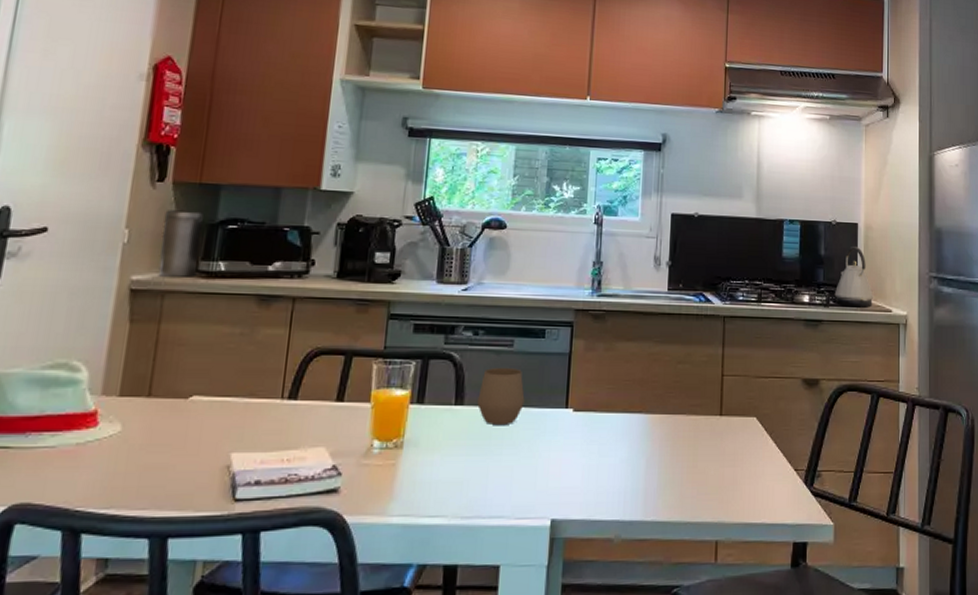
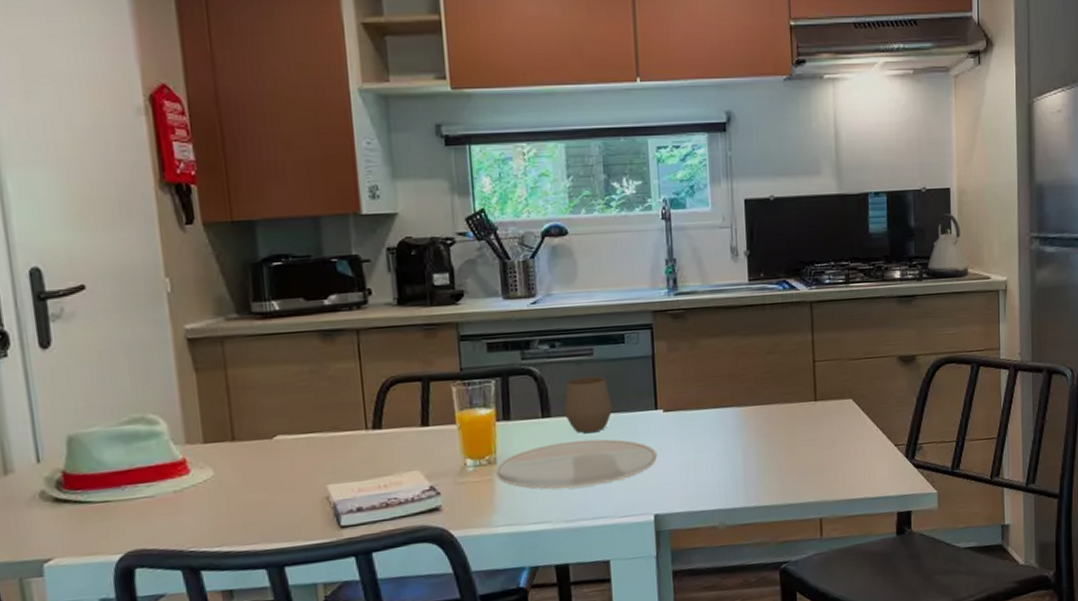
canister: present [158,210,203,279] -> none [204,251,252,324]
plate: none [399,432,562,482] -> present [494,439,658,490]

